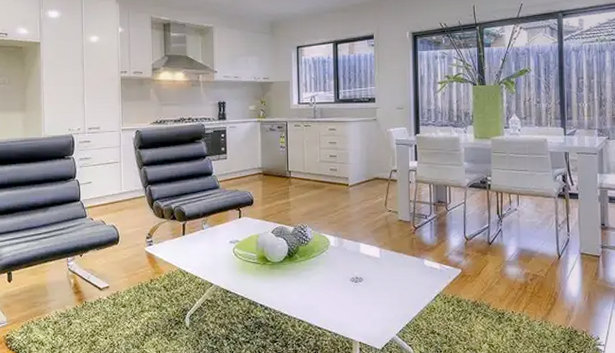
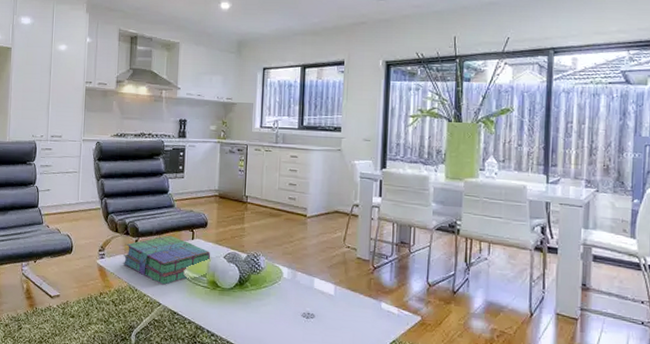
stack of books: none [171,216,259,265] -> present [123,235,211,285]

